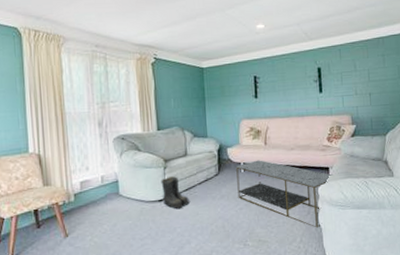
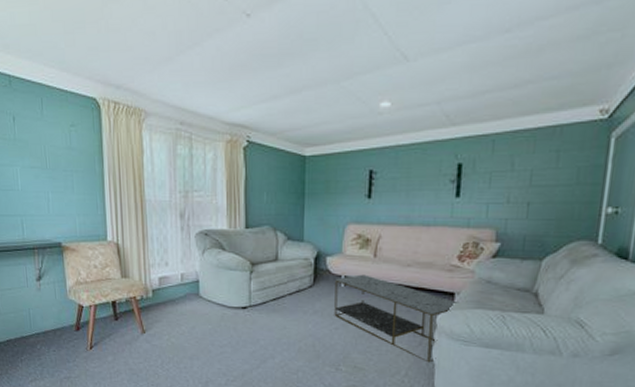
boots: present [161,176,191,210] -> none [246,283,278,320]

